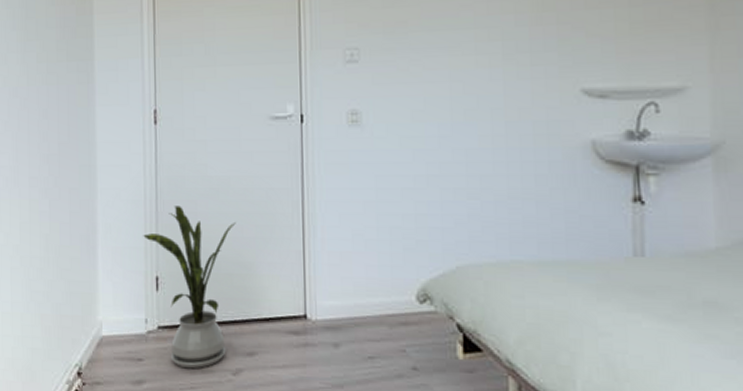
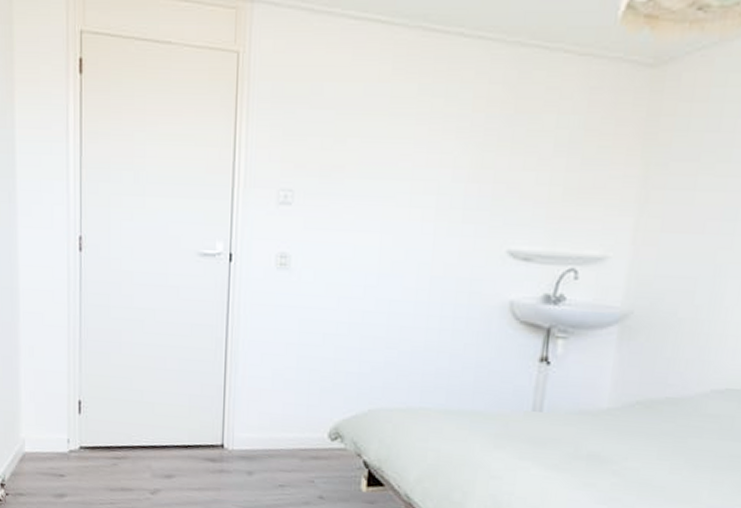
house plant: present [143,206,236,369] -> none [66,334,160,487]

